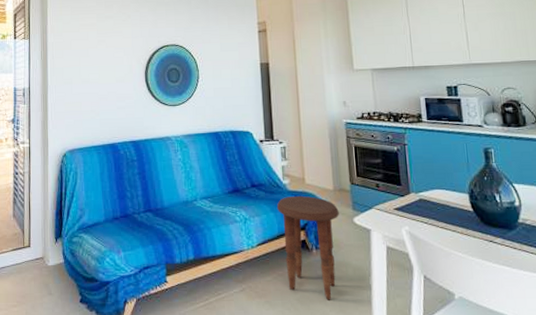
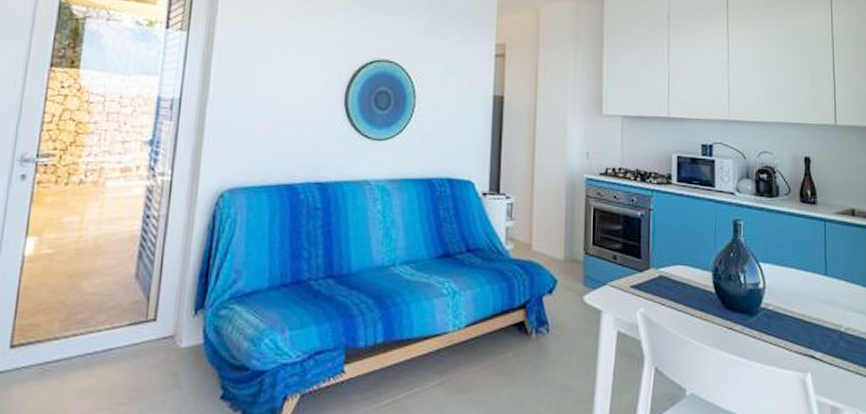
side table: present [277,195,339,300] -> none [495,265,568,397]

